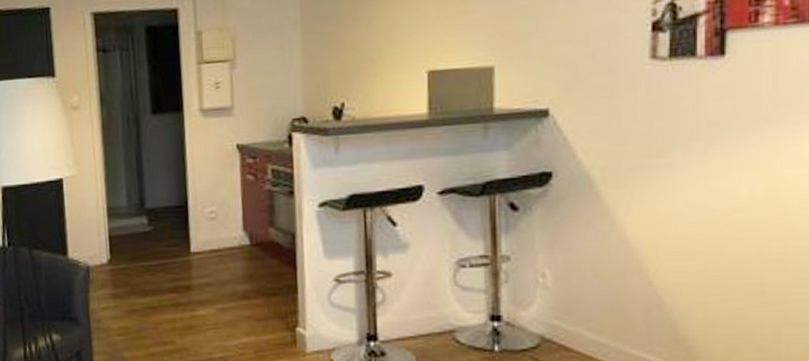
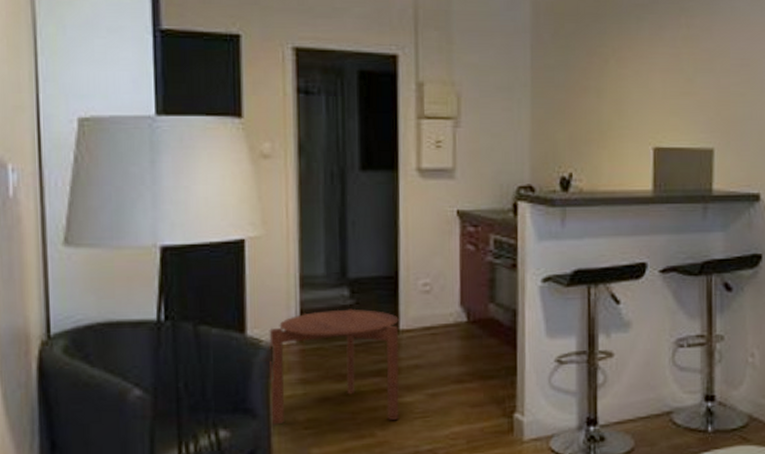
side table: none [85,234,194,332] -> present [269,308,400,425]

